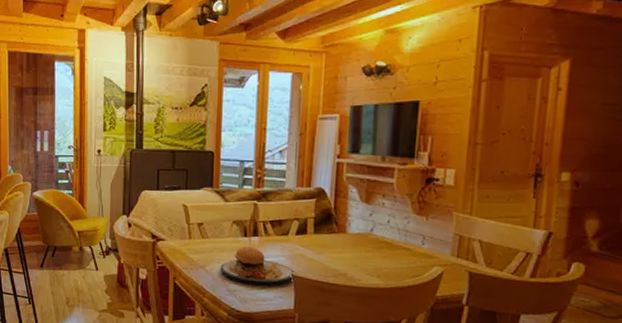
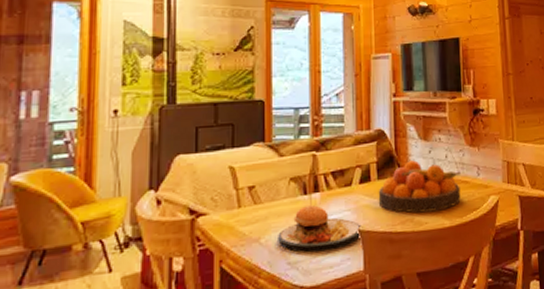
fruit bowl: none [313,221,403,272] -> present [378,160,461,213]

